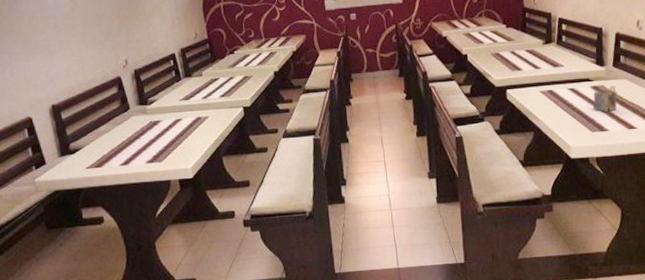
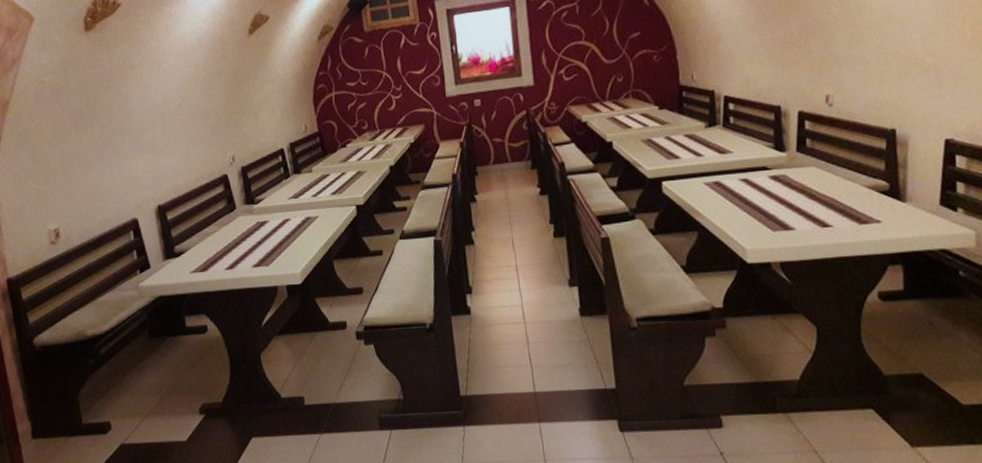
napkin holder: present [593,85,617,112] -> none [772,174,805,207]

